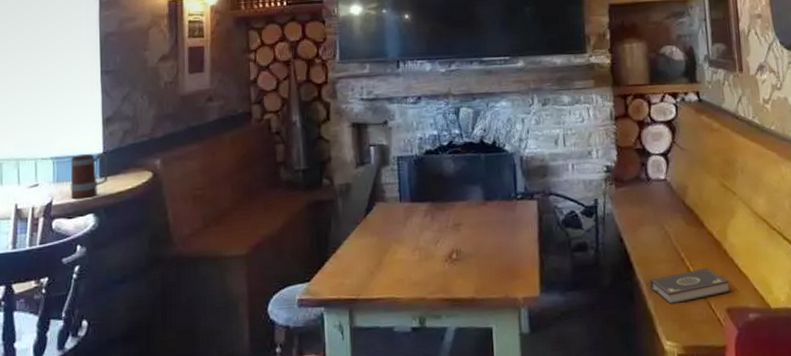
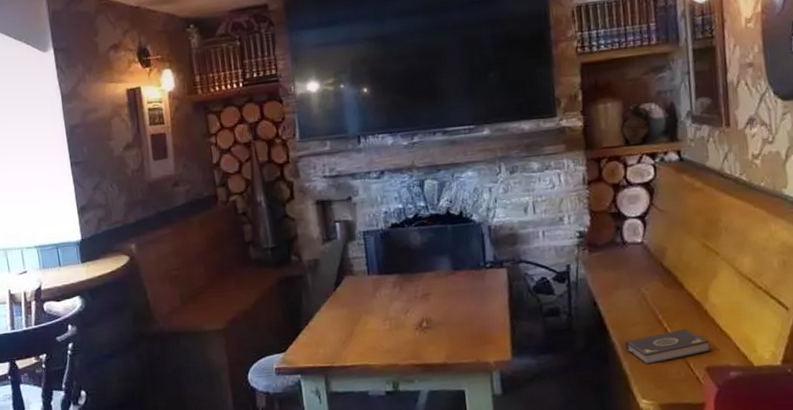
beer mug: present [70,152,108,200] -> none [53,239,89,284]
ceramic jug: none [646,45,672,85] -> present [621,103,650,146]

